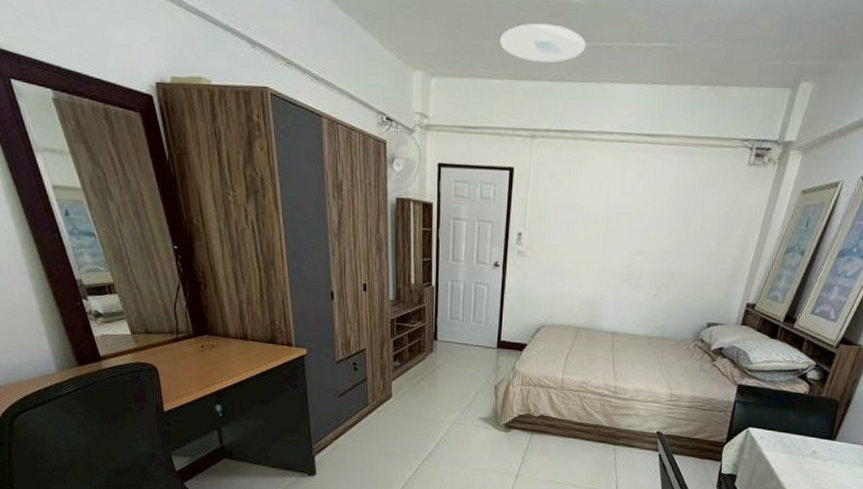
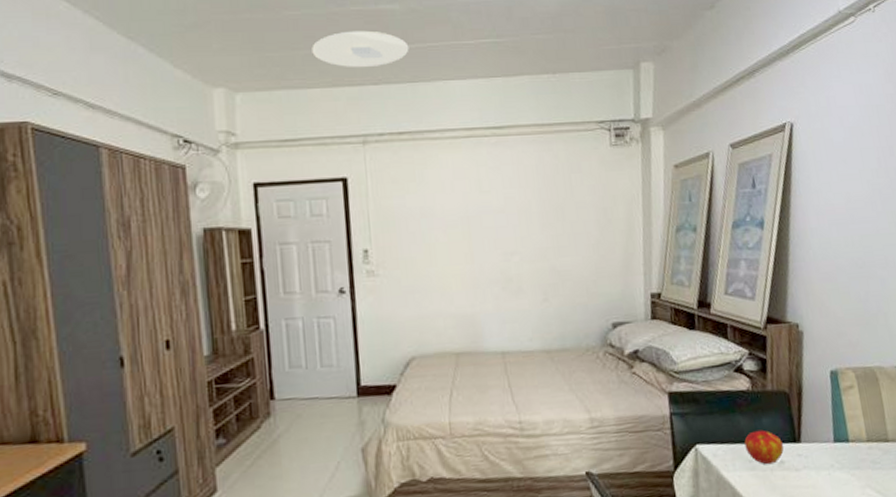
apple: none [788,425,821,452] -> present [744,430,784,465]

